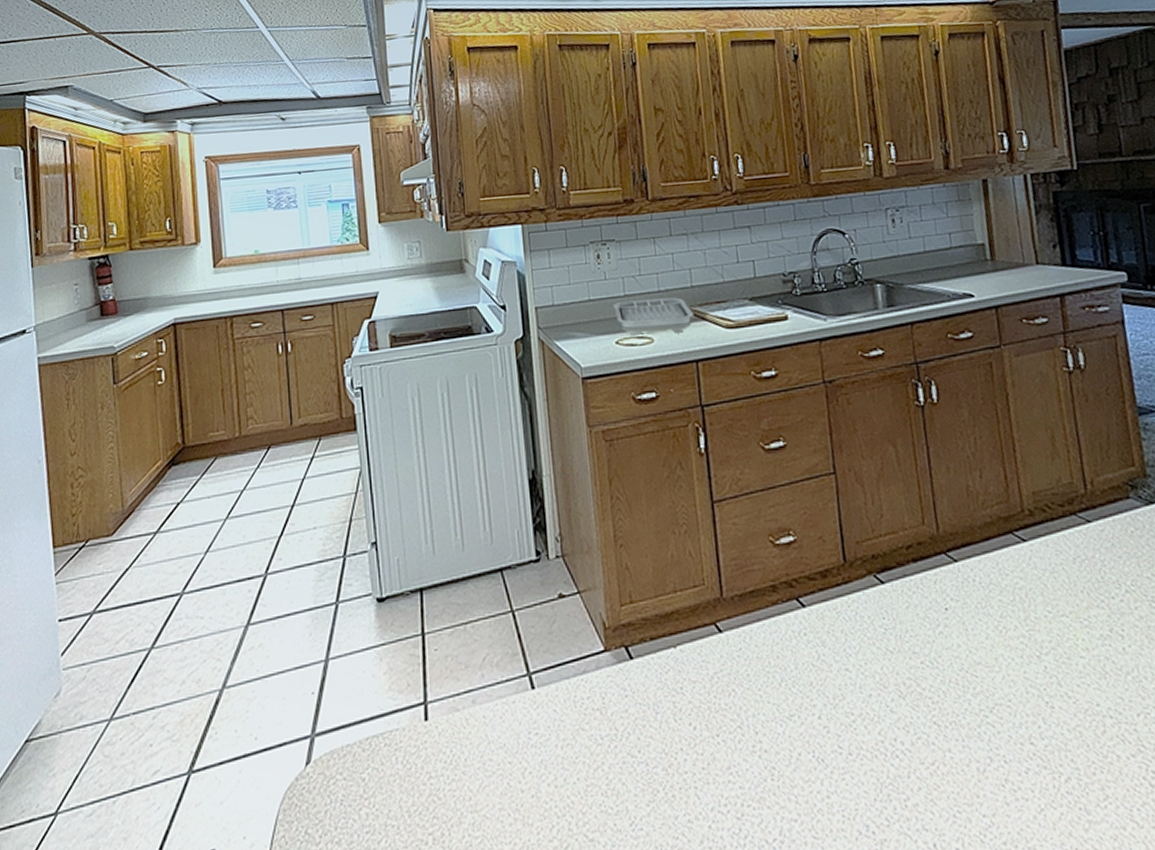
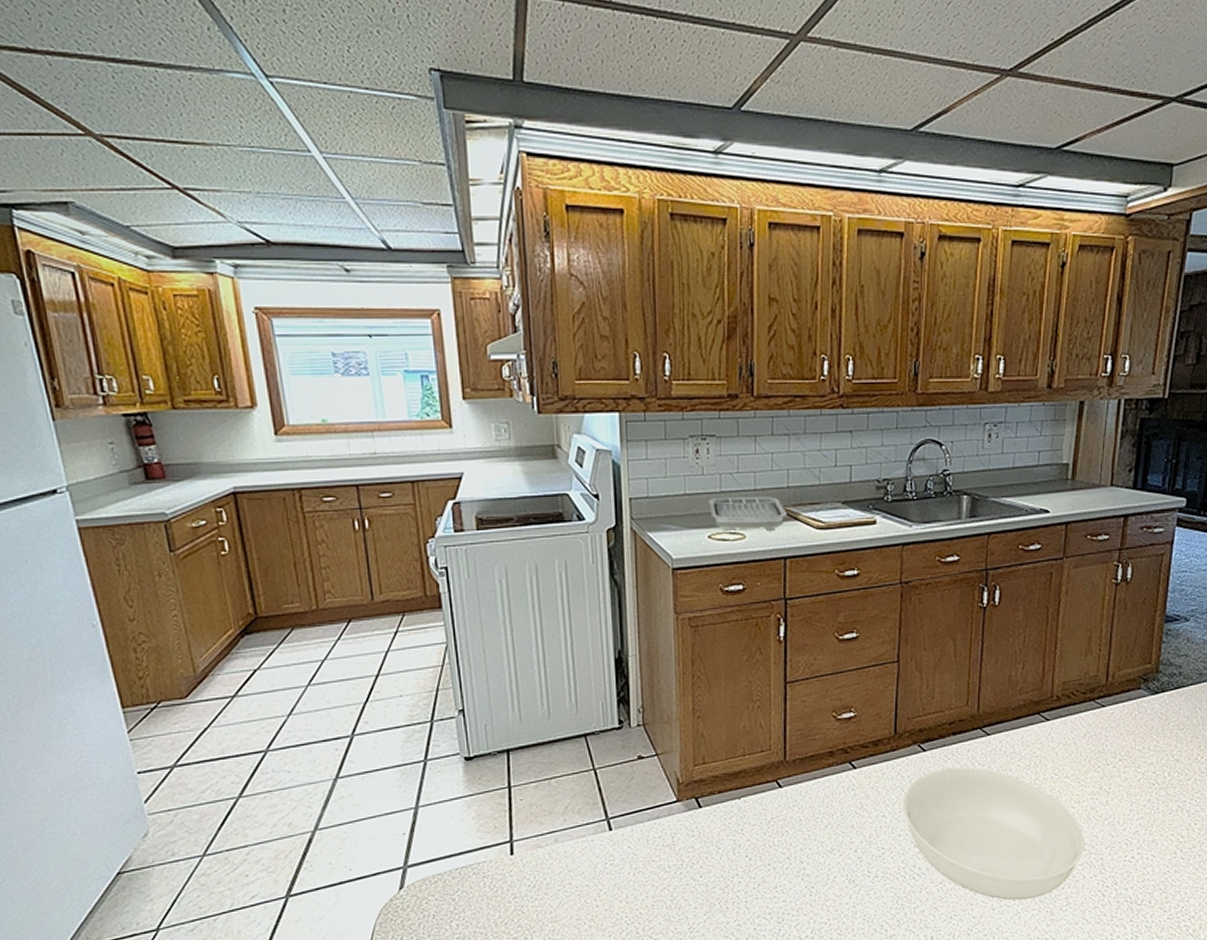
bowl: none [867,603,1110,791] -> present [903,767,1084,901]

